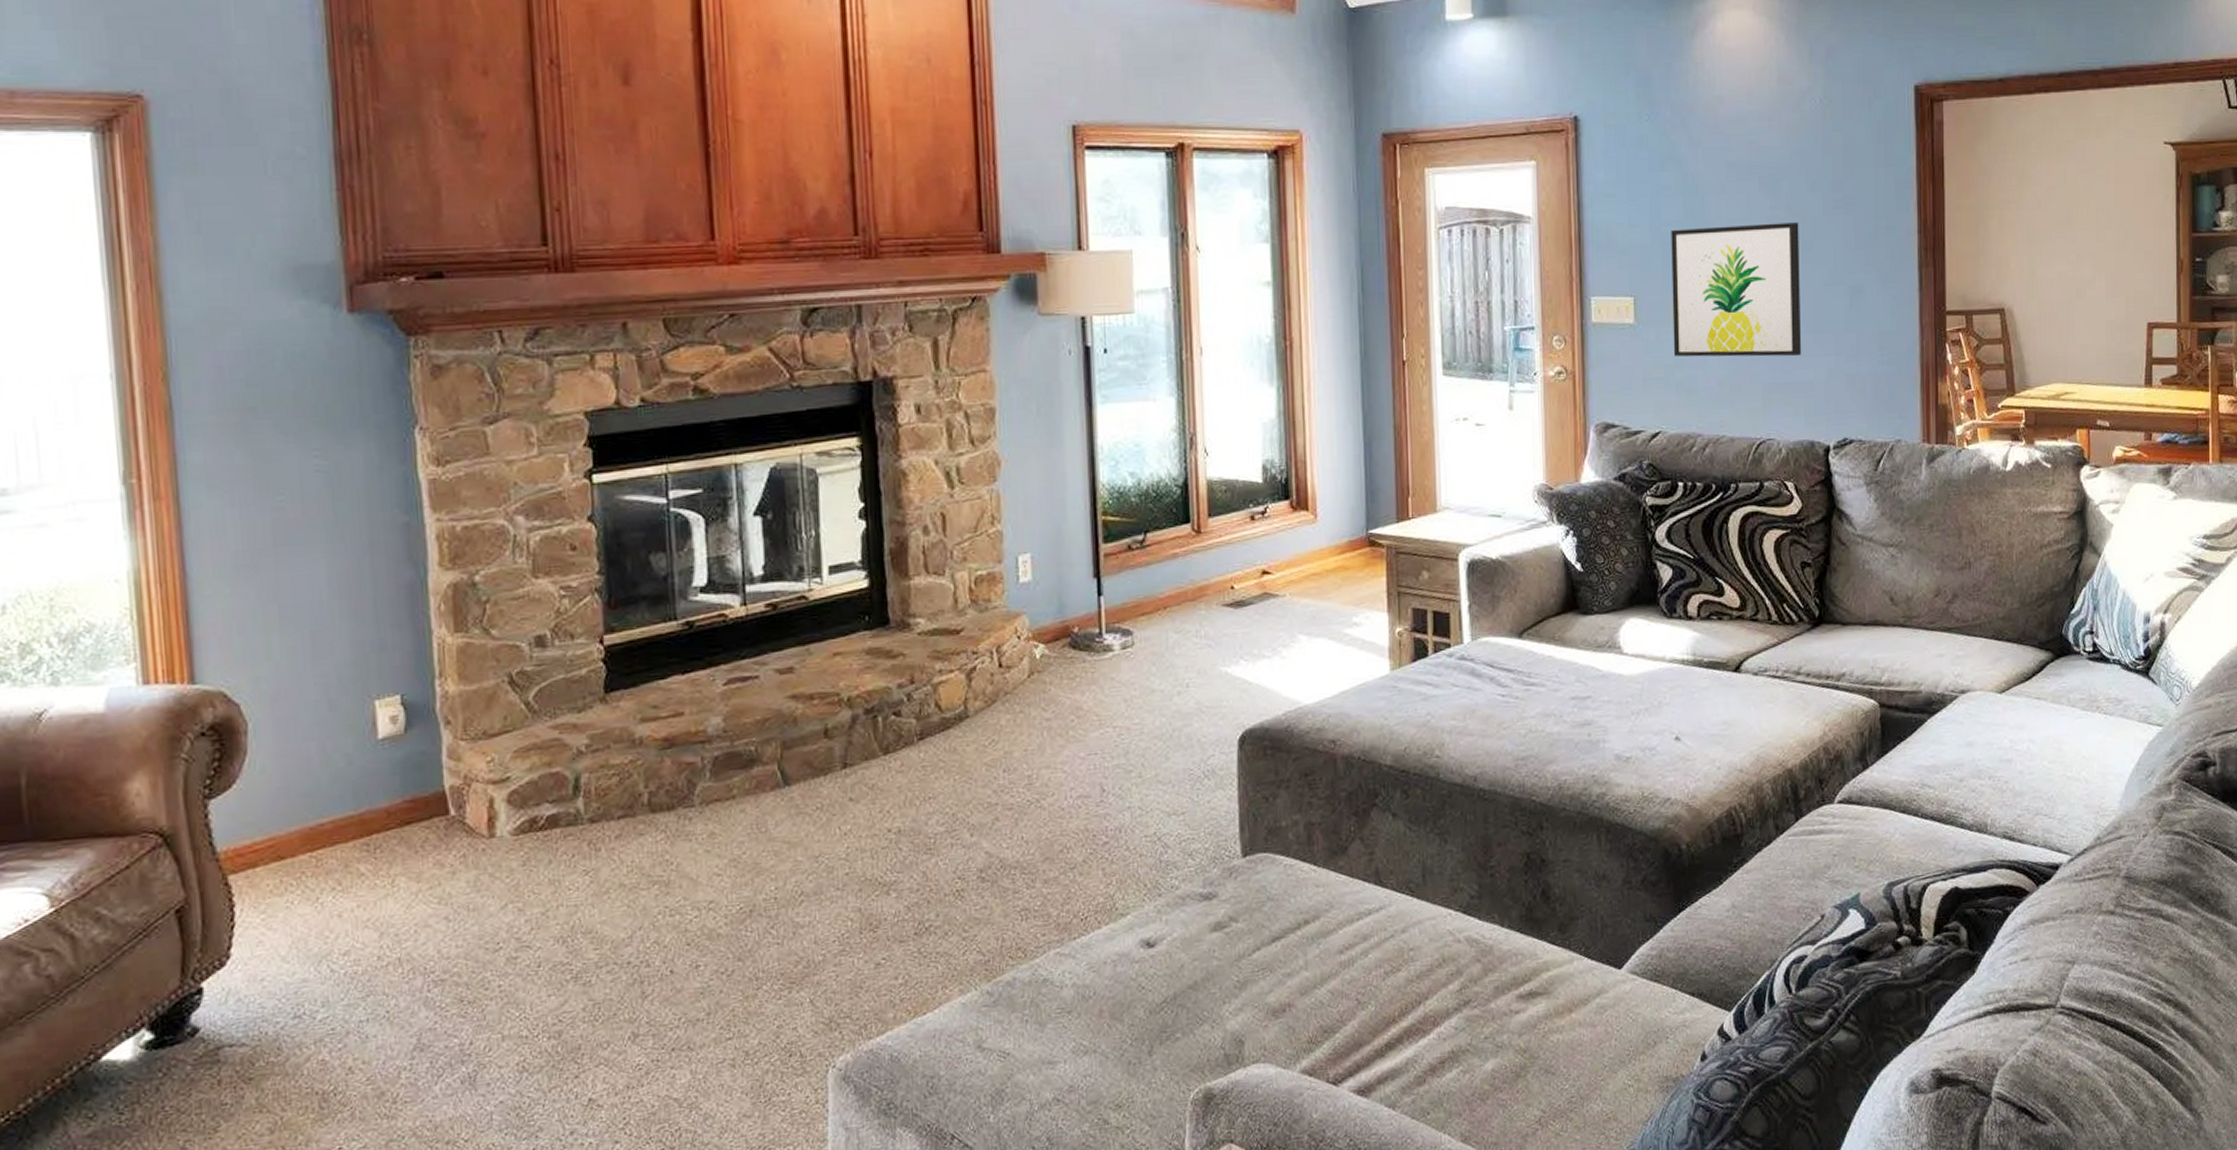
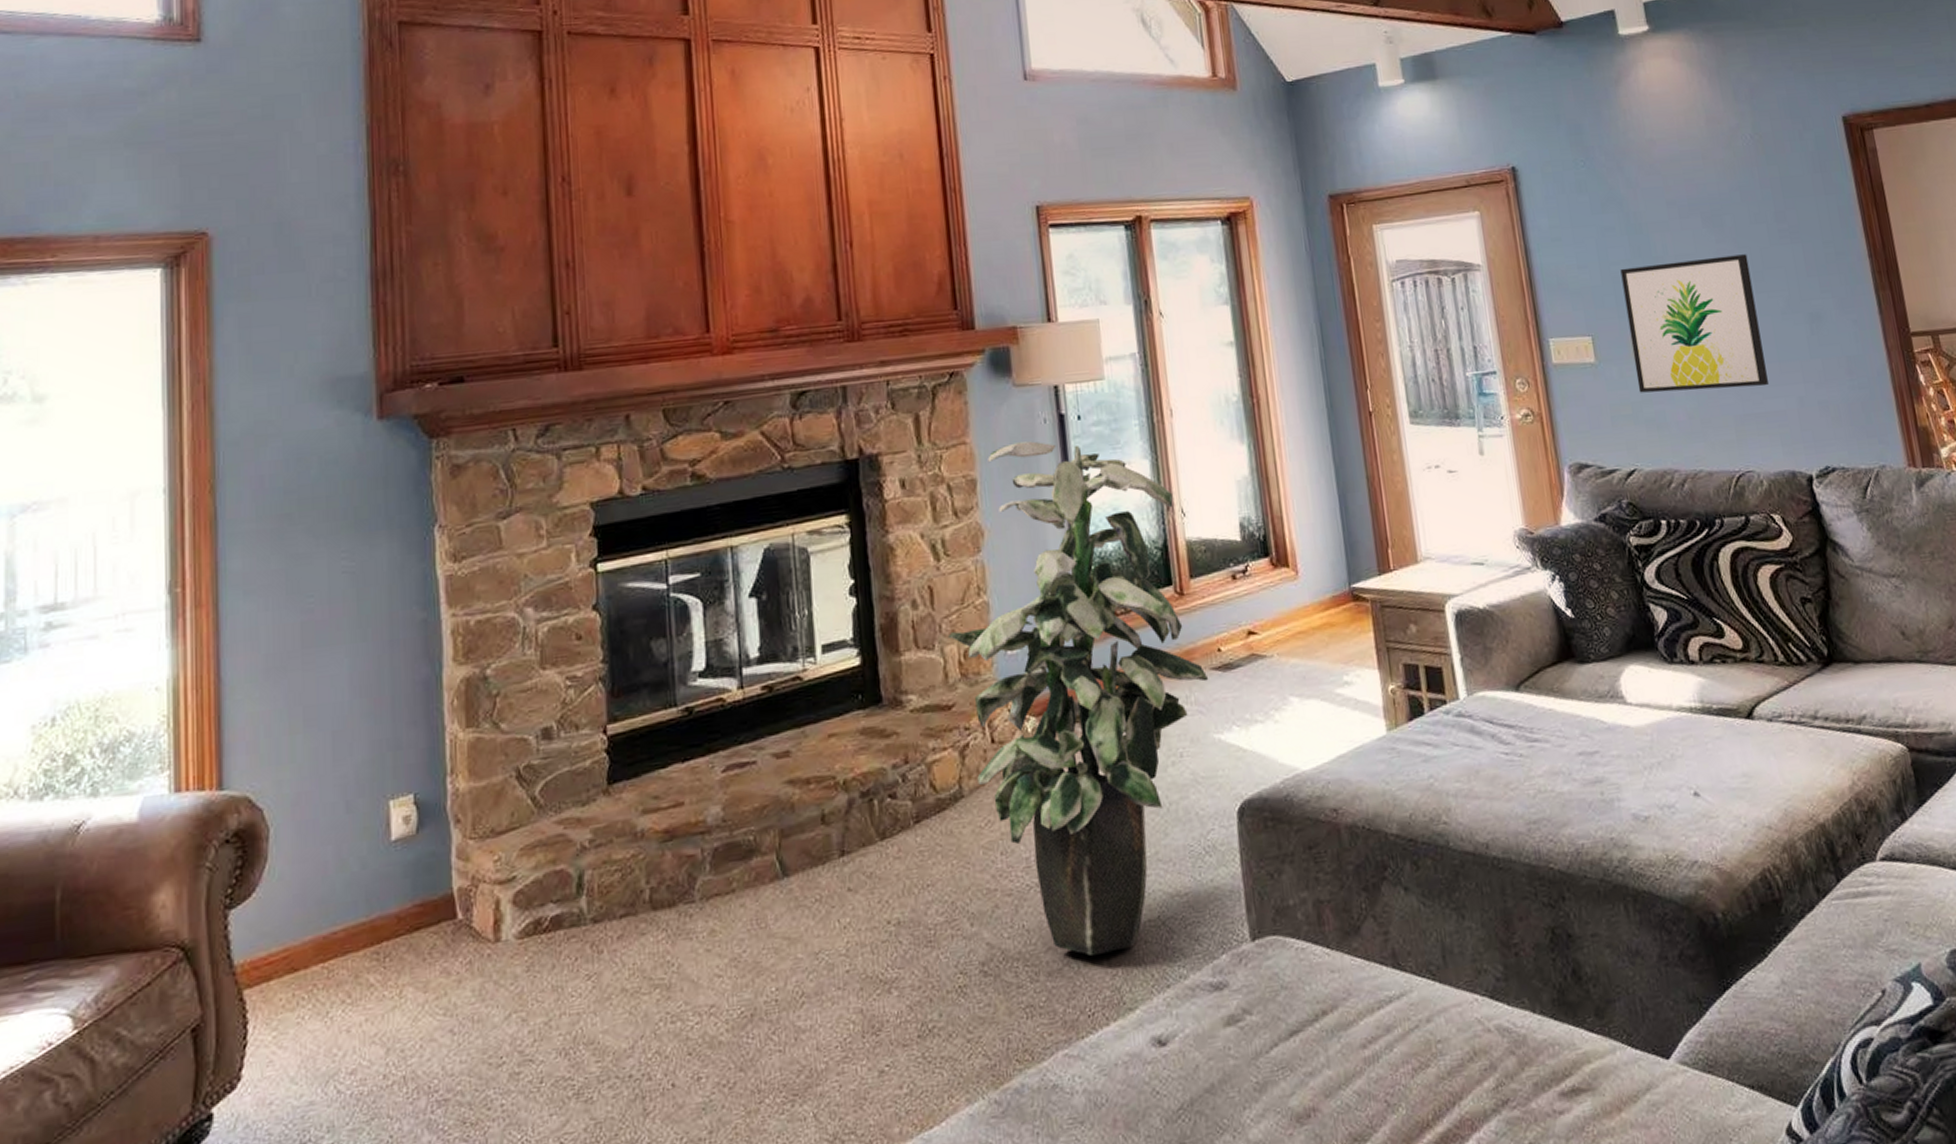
indoor plant: none [959,372,1220,866] -> present [947,441,1209,956]

